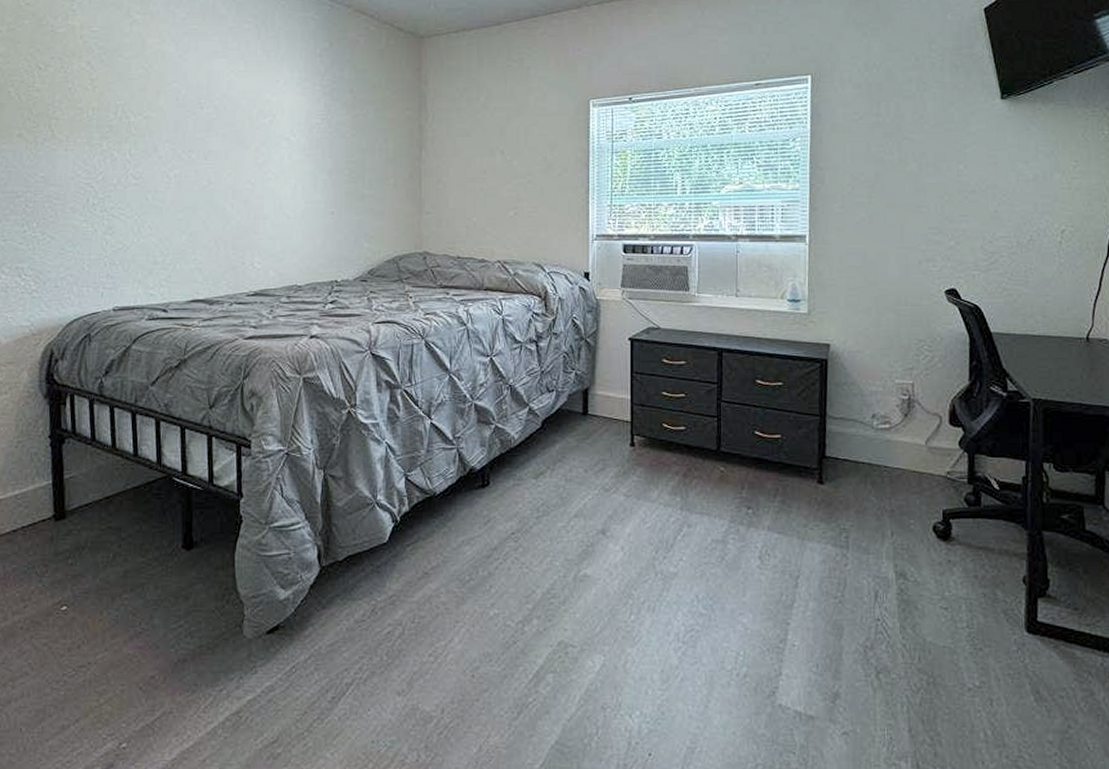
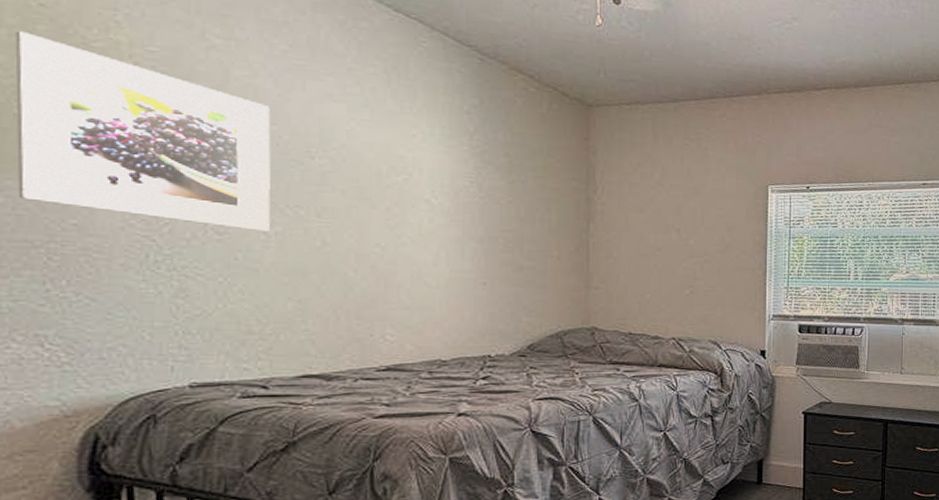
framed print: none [9,27,173,174] -> present [15,31,271,231]

